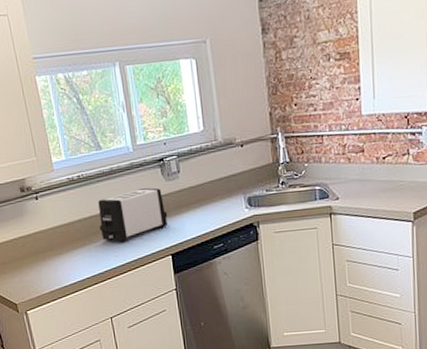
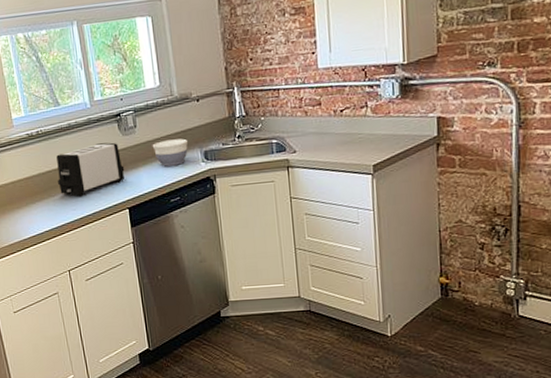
bowl: none [195,184,232,213] -> present [152,138,188,167]

